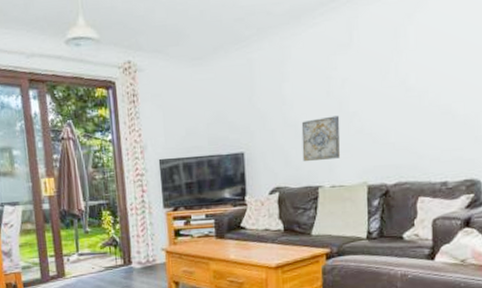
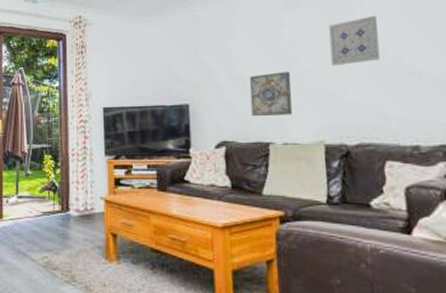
wall art: none [376,56,420,109] -> present [329,15,380,67]

